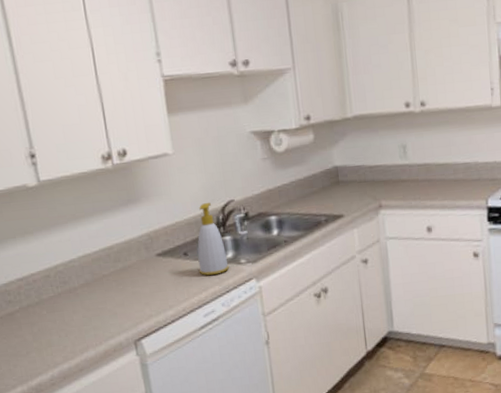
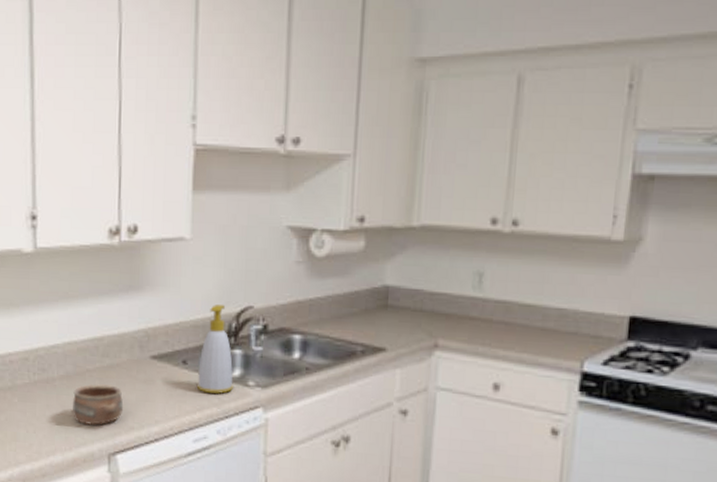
pottery: none [95,284,141,321] -> present [72,384,124,425]

